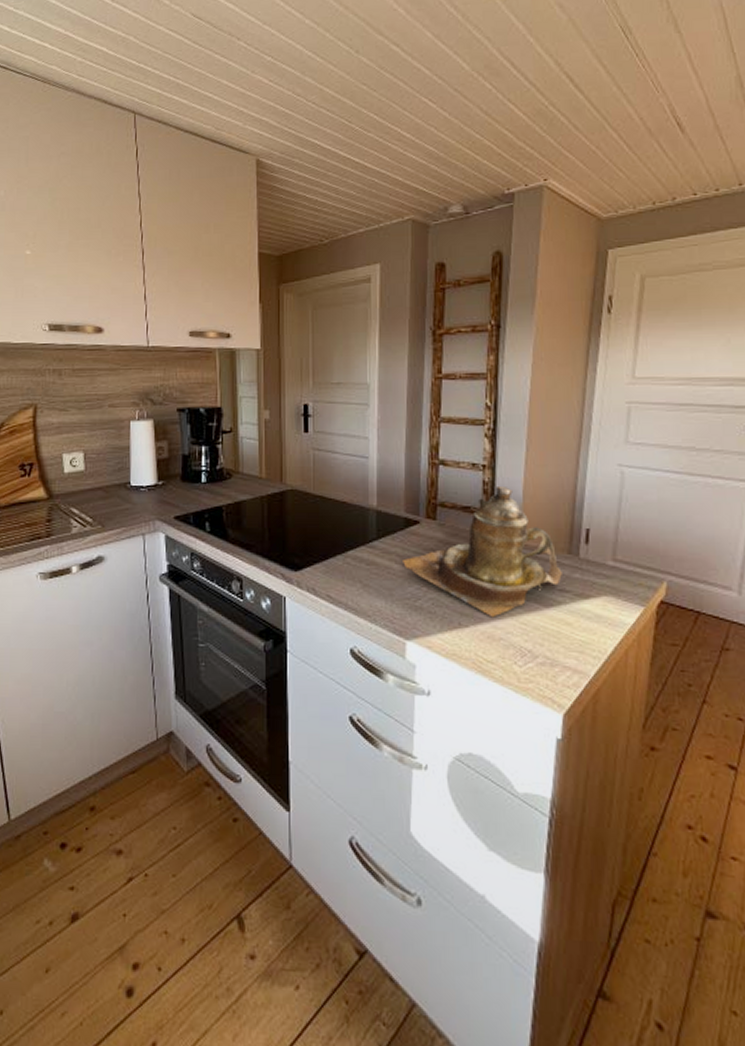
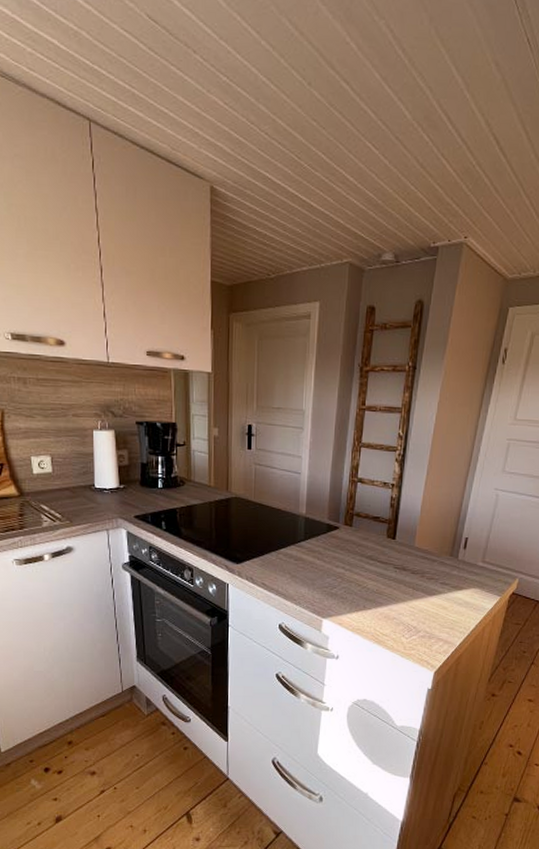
teapot: present [403,487,562,618] -> none [324,502,444,603]

